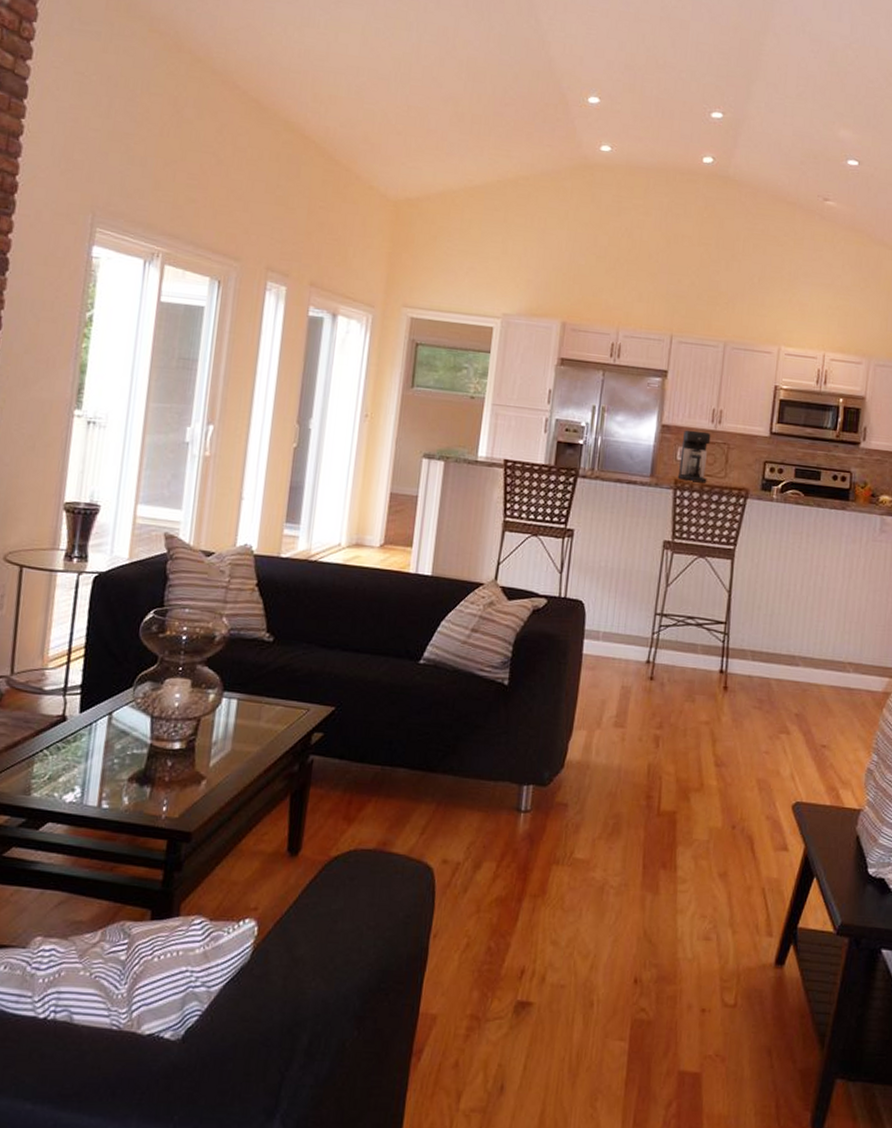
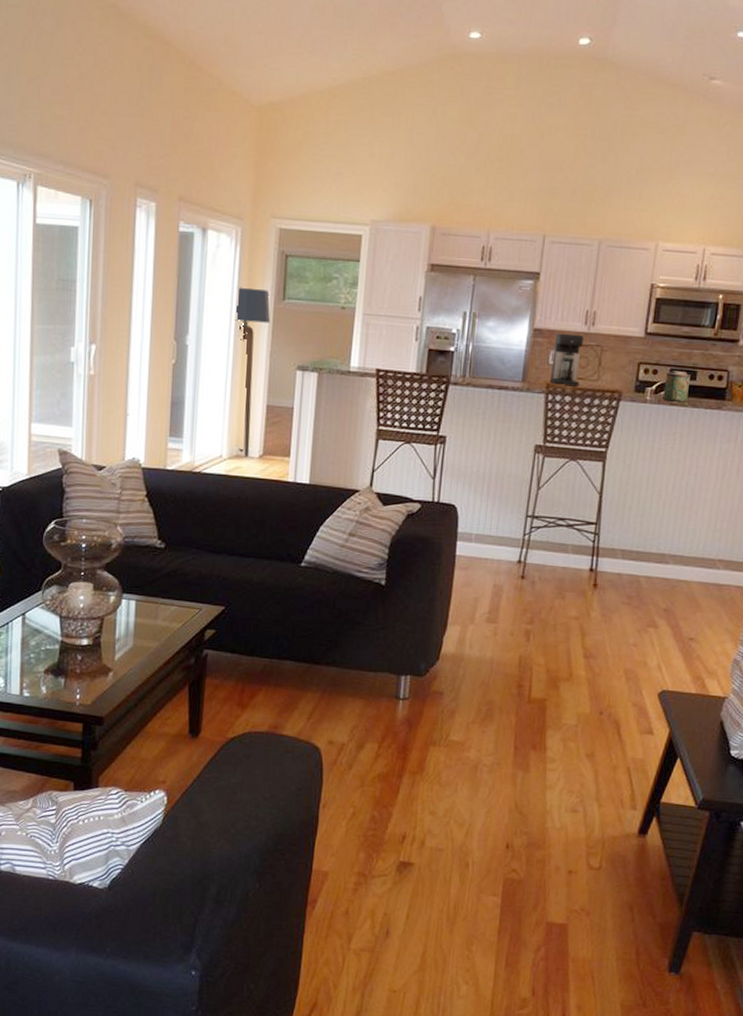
floor lamp: none [359,374,398,547] -> present [235,288,270,458]
canister: none [788,470,815,503] -> present [662,370,690,404]

